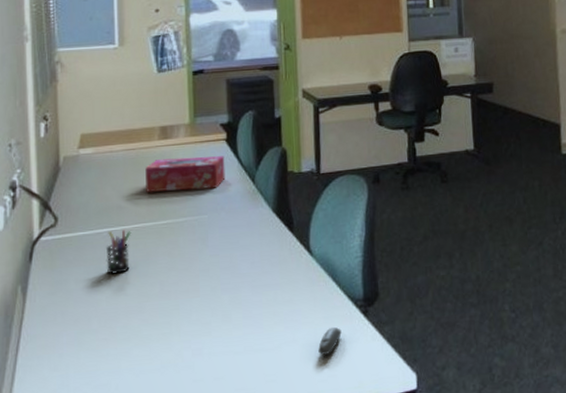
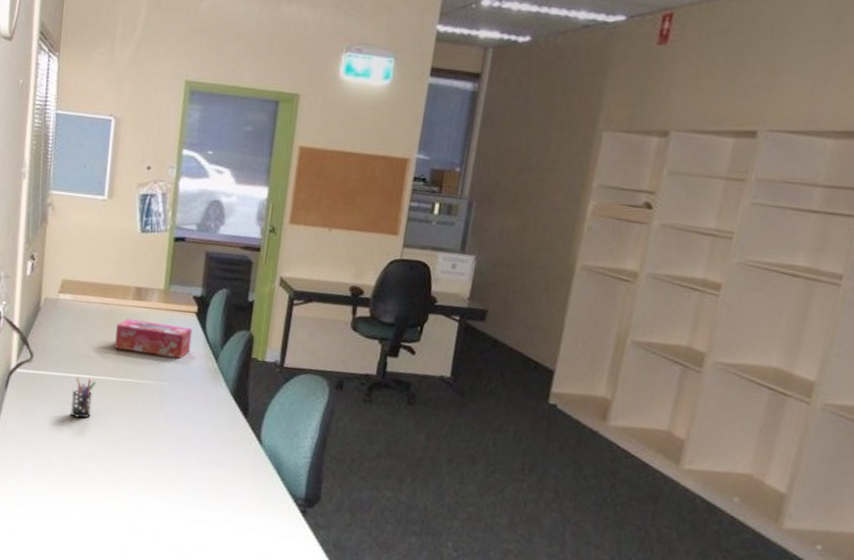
computer mouse: present [318,326,342,355] -> none [252,517,278,542]

